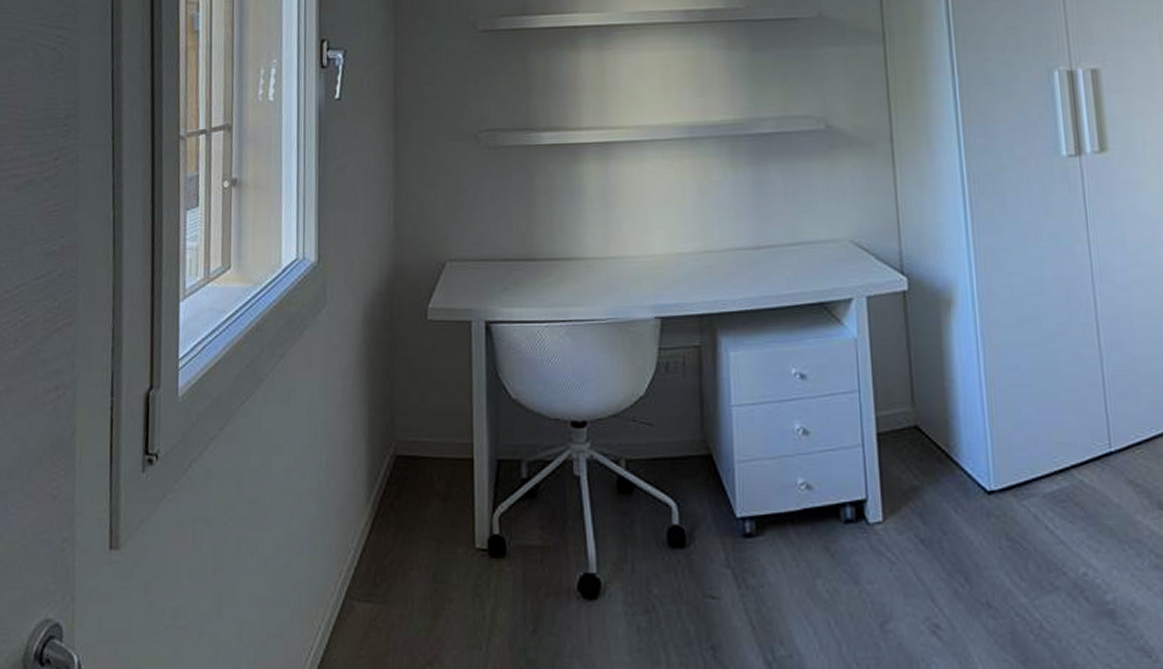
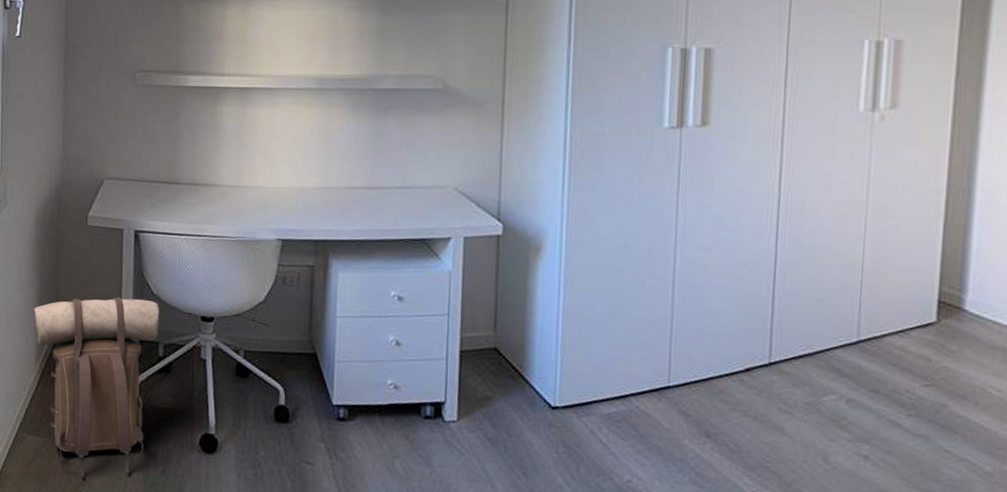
backpack: none [363,406,521,652] -> present [34,297,160,477]

